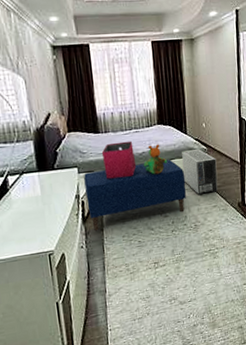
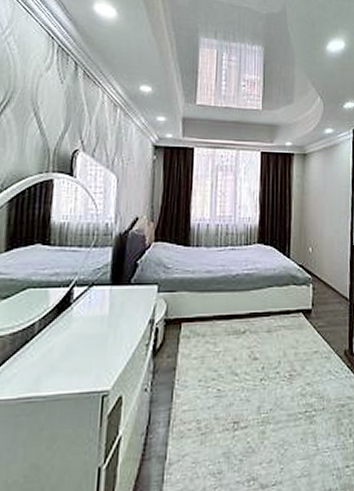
bench: present [83,159,187,232] -> none [161,286,283,370]
storage bin: present [101,141,137,179] -> none [188,259,228,303]
stuffed bear: present [143,144,168,175] -> none [235,266,265,303]
air purifier: present [182,149,218,196] -> none [281,278,322,336]

